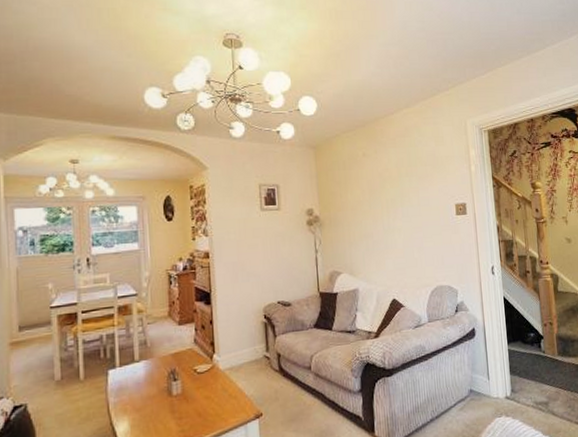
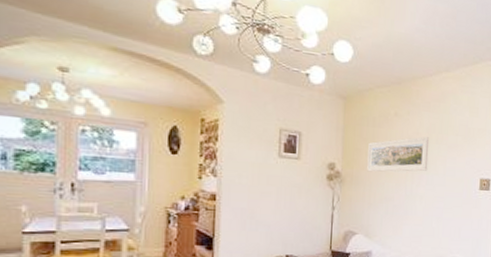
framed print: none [342,172,402,213] -> present [367,136,430,172]

